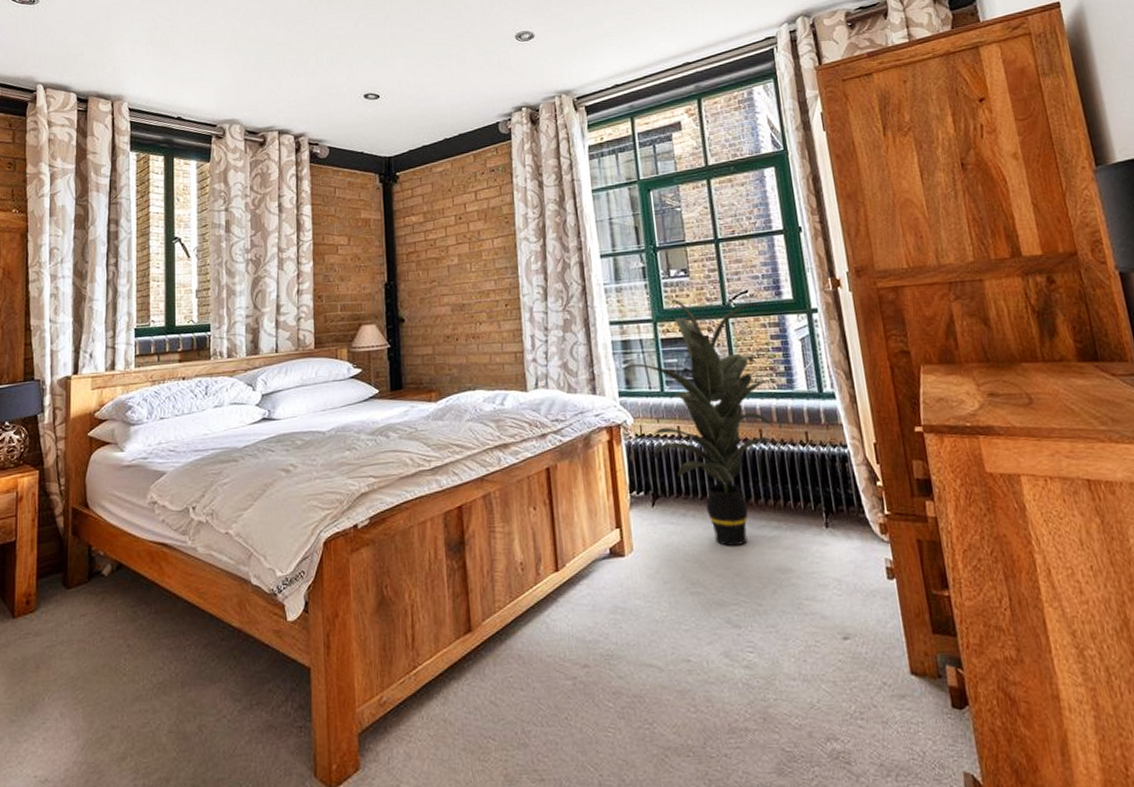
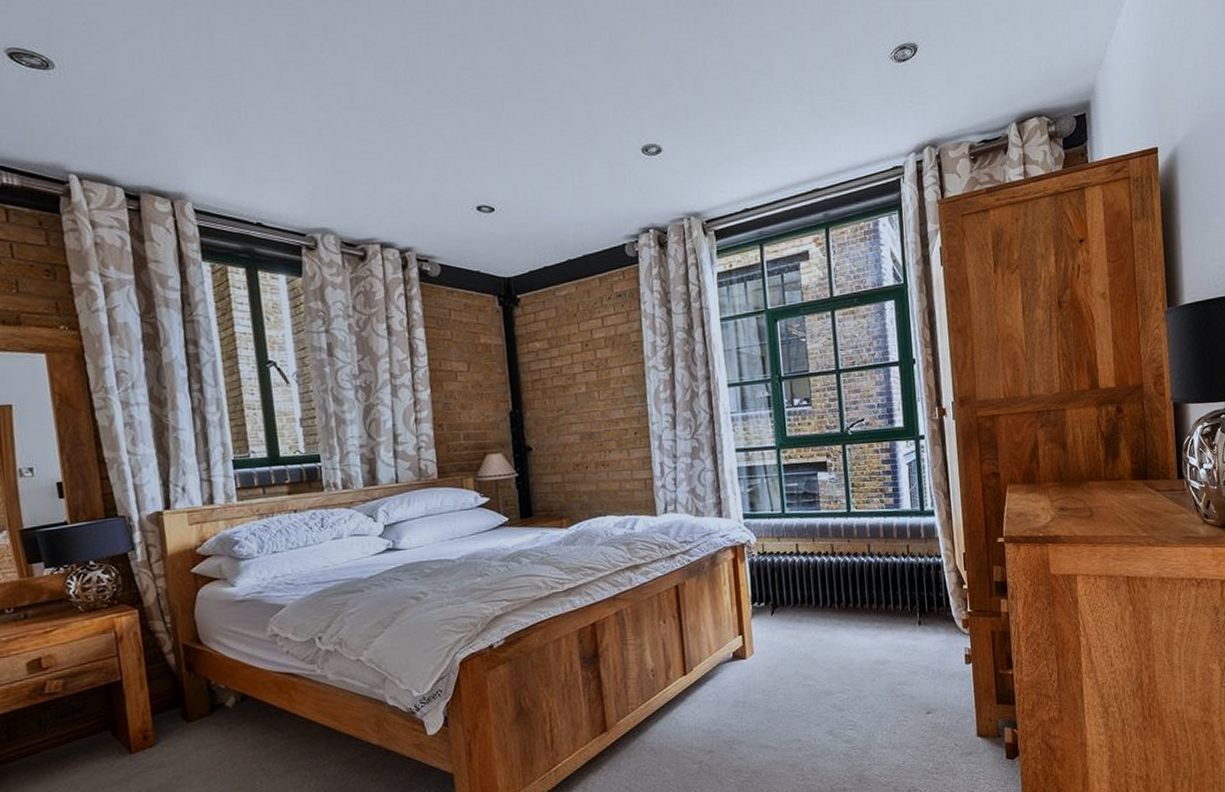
indoor plant: present [623,299,773,546] -> none [747,427,881,645]

